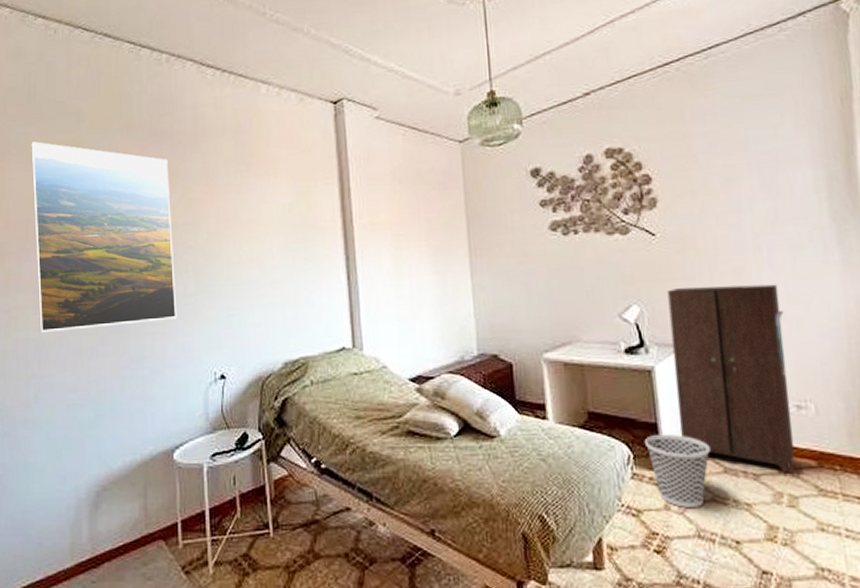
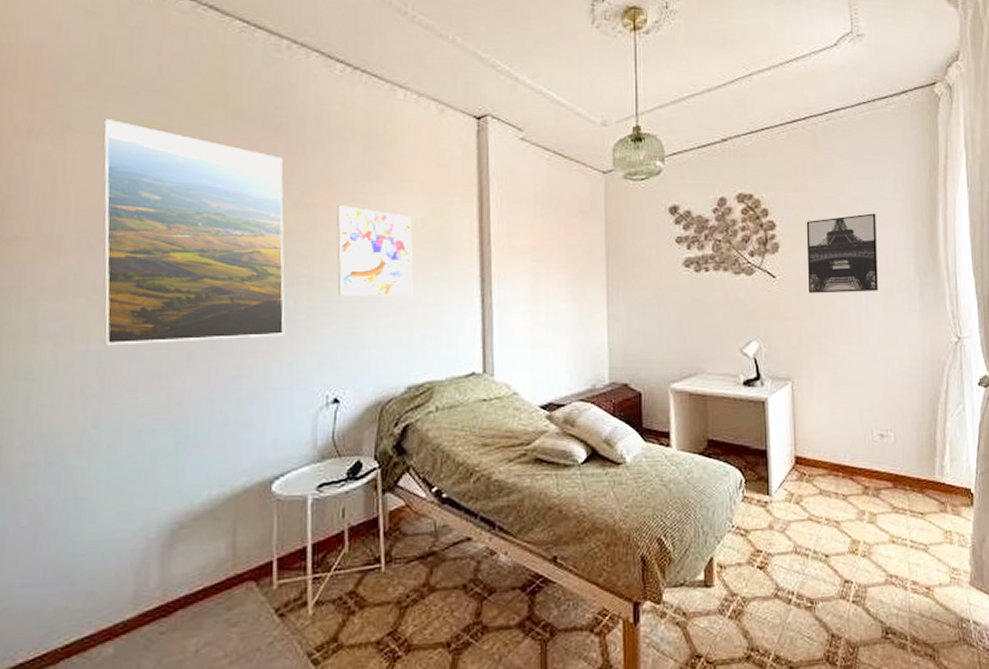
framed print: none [215,197,284,280] -> present [337,205,413,296]
wastebasket: present [644,433,710,507] -> none [755,459,809,526]
cabinet: present [667,284,795,473] -> none [783,327,876,494]
wall art: none [688,155,783,250] -> present [806,213,878,294]

